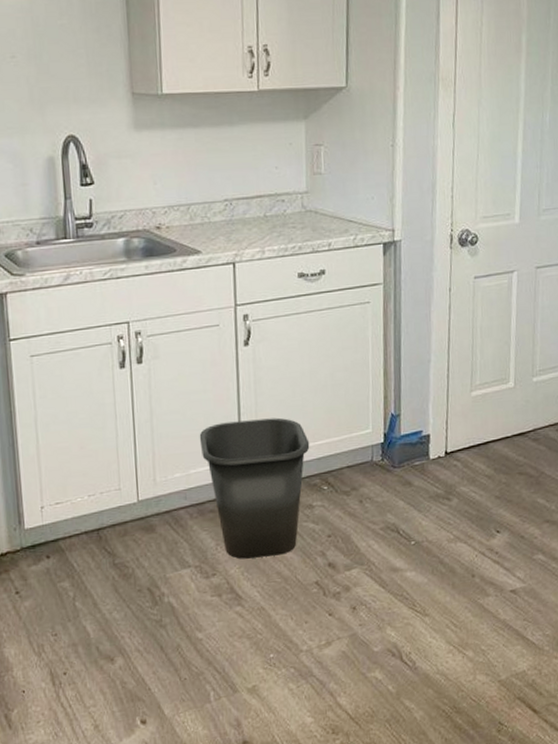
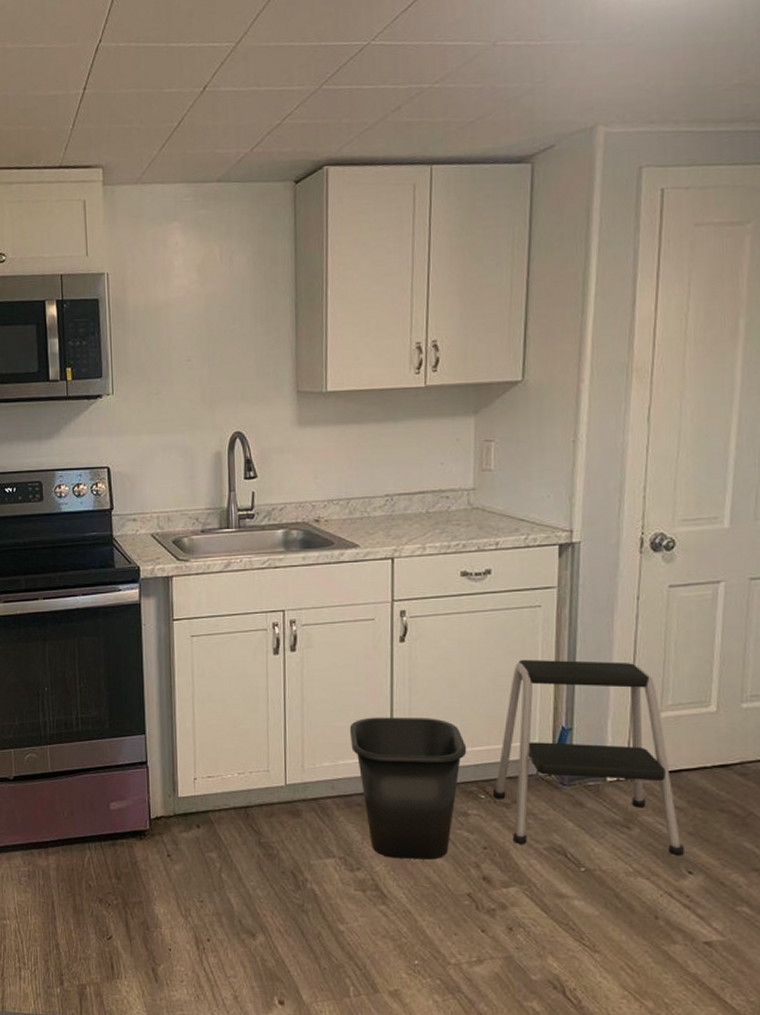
step stool: none [334,349,493,528] -> present [492,659,684,856]

